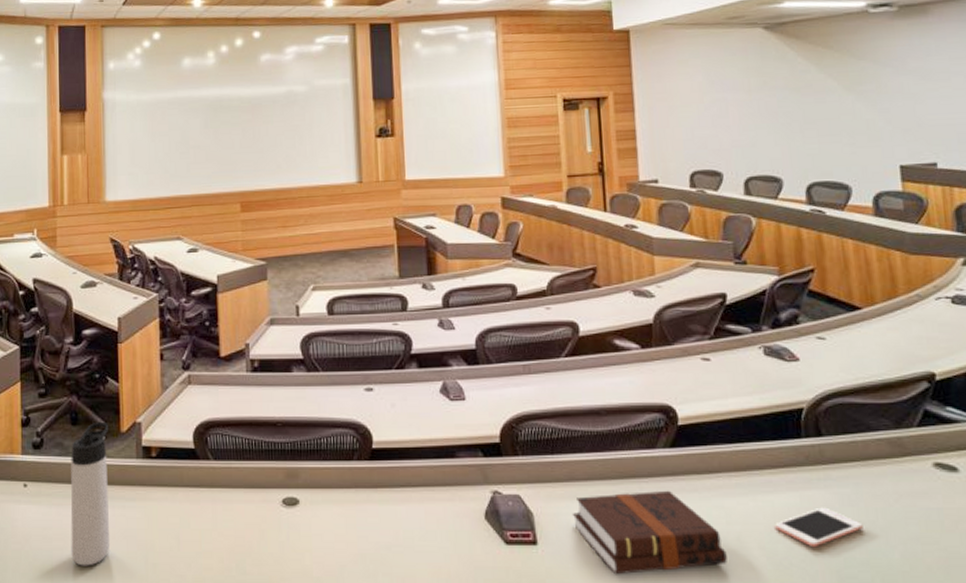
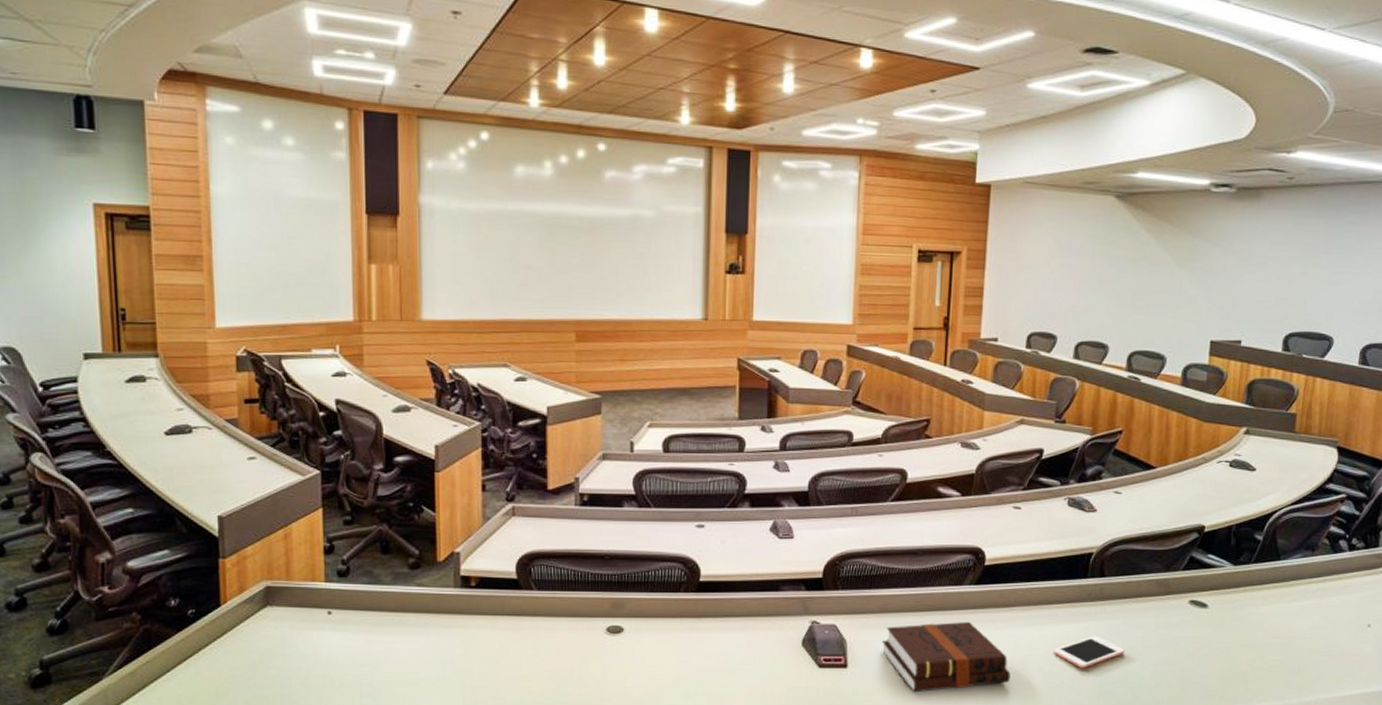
thermos bottle: present [70,421,111,566] -> none [381,550,425,690]

